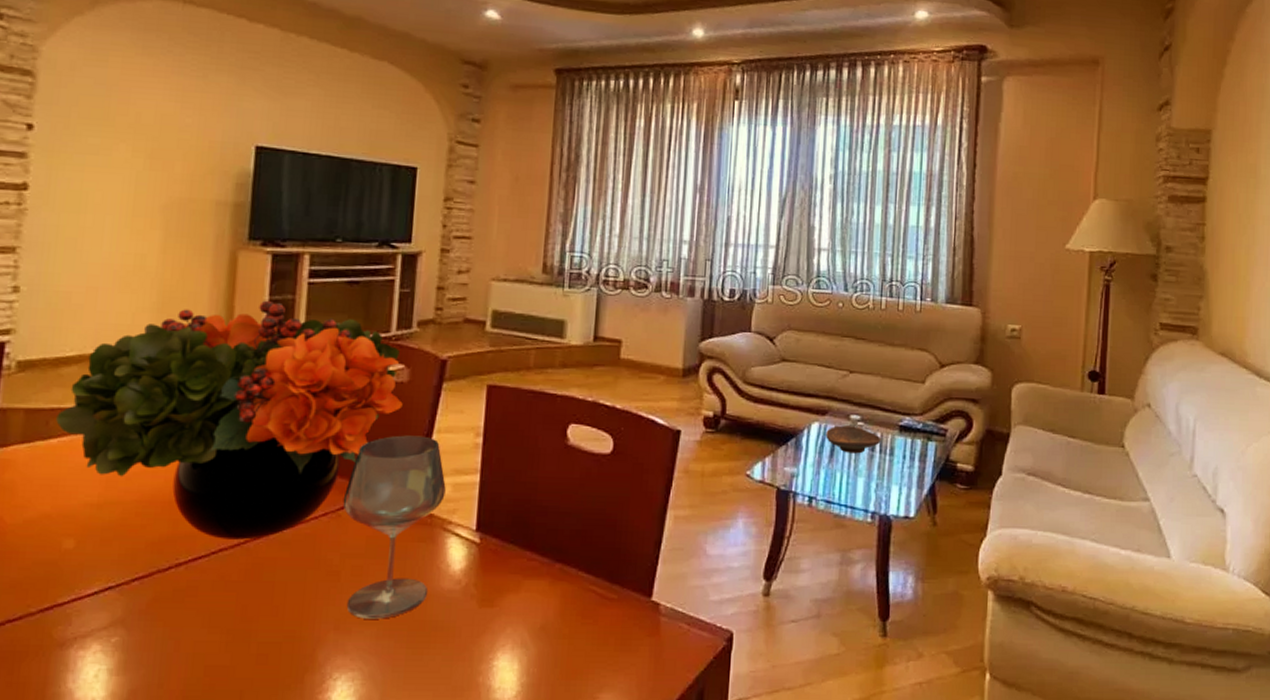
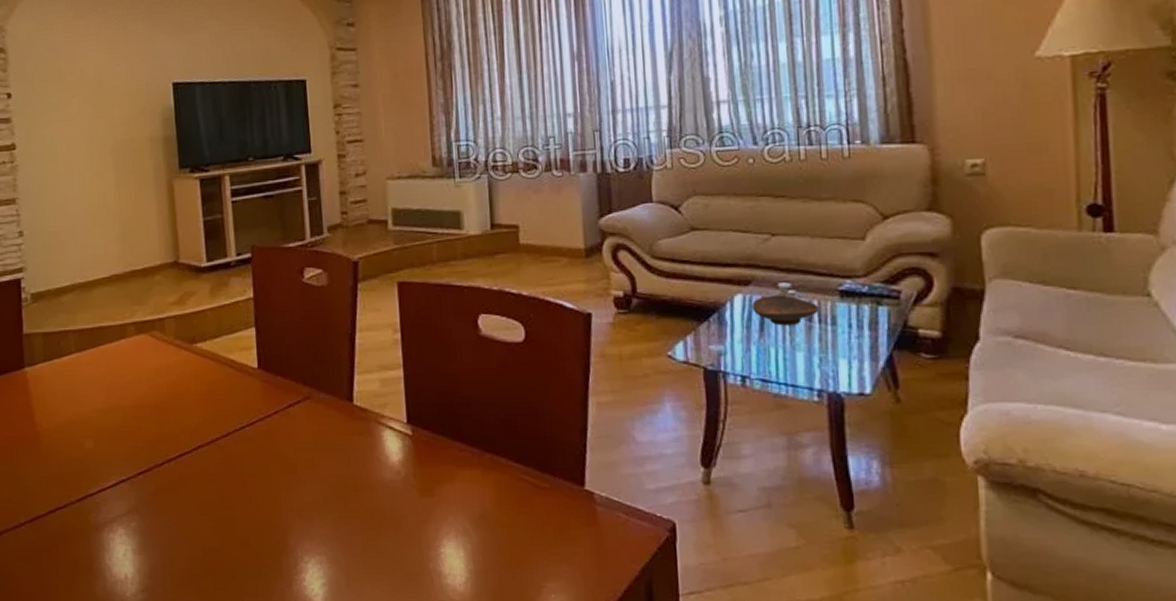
flower arrangement: present [56,300,403,540] -> none [64,221,326,437]
wine glass: present [343,435,446,619] -> none [288,335,375,508]

